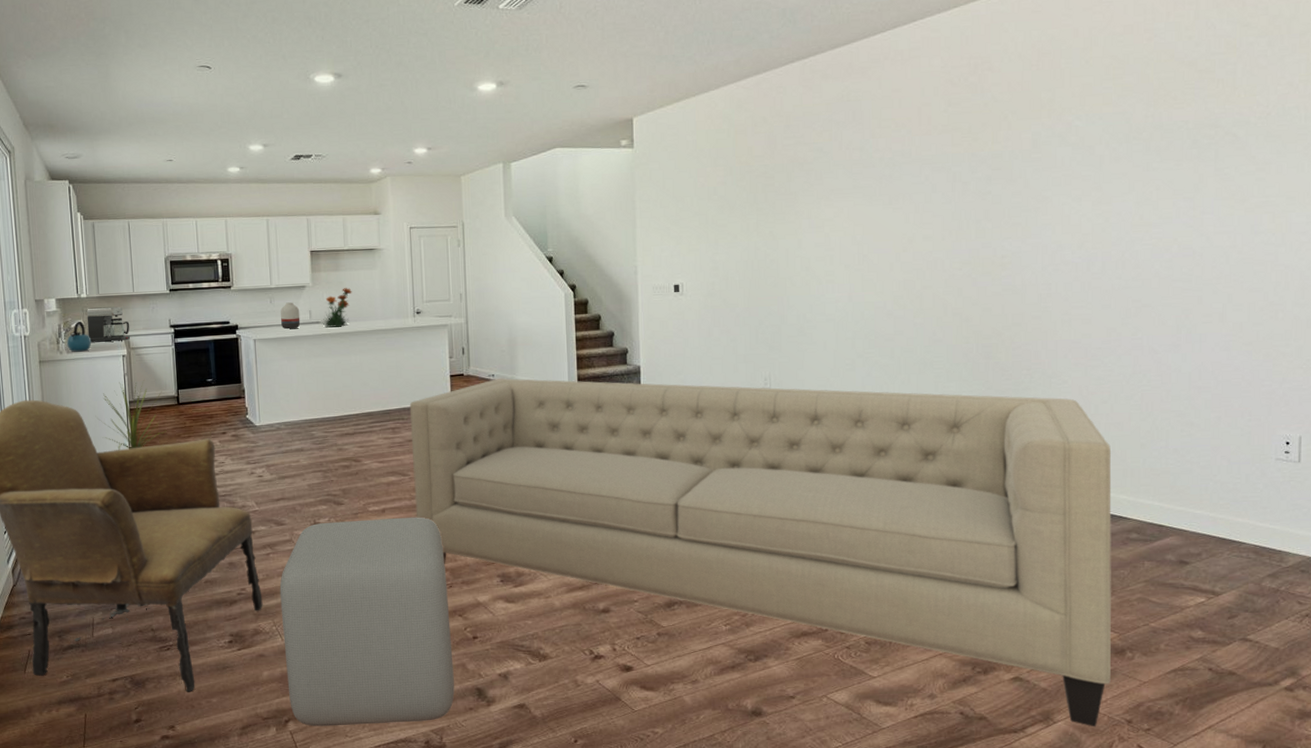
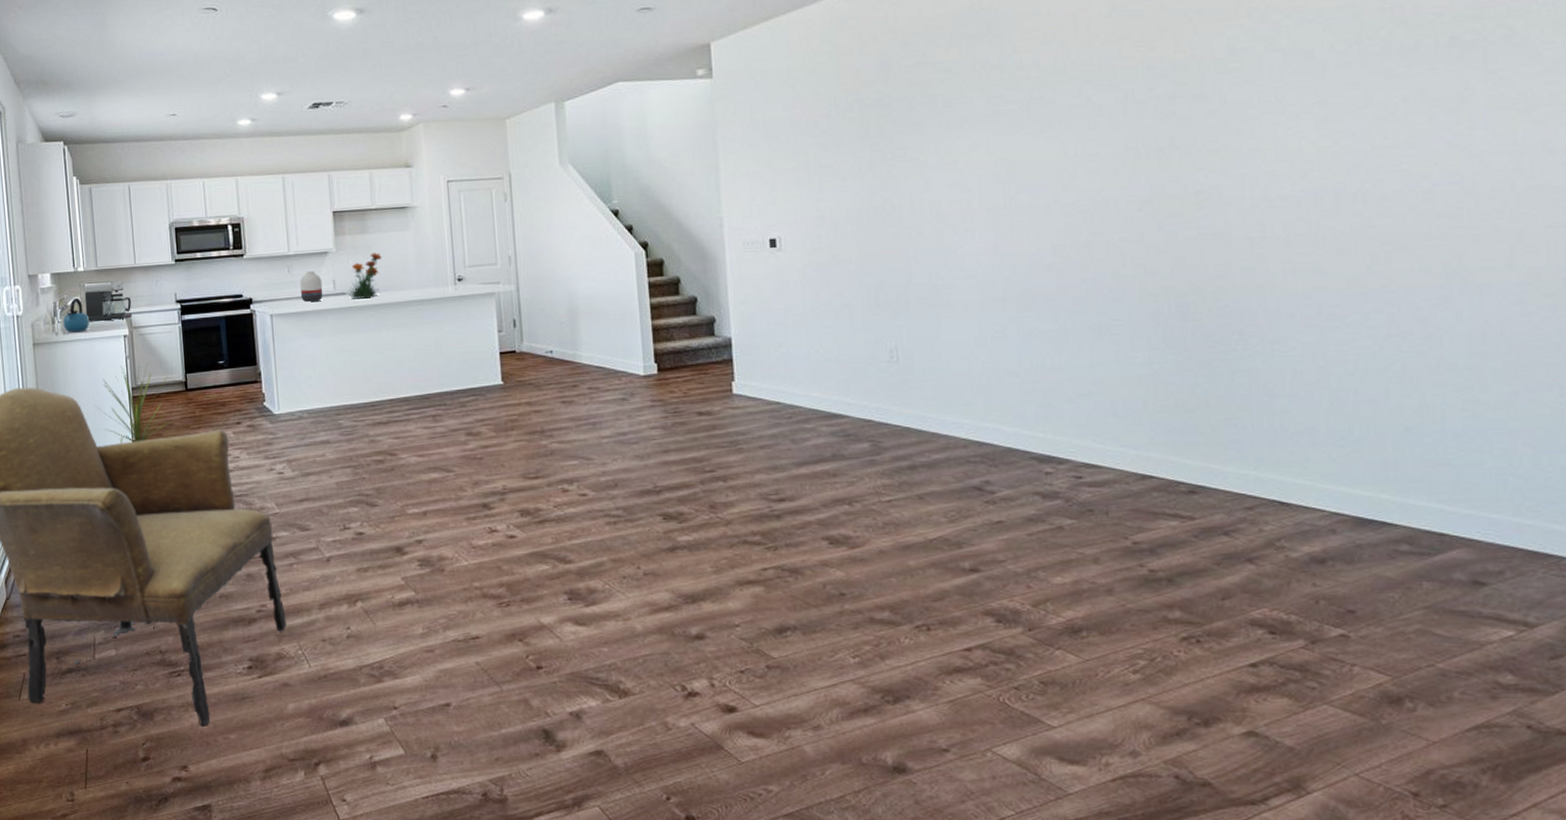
pouf: present [279,517,455,727] -> none [305,521,516,772]
sofa: present [409,378,1112,727] -> none [452,355,1385,801]

